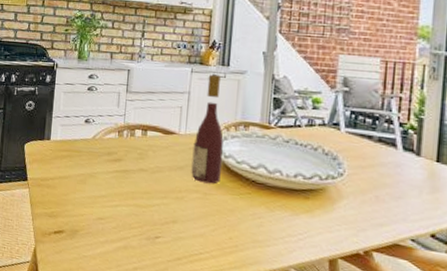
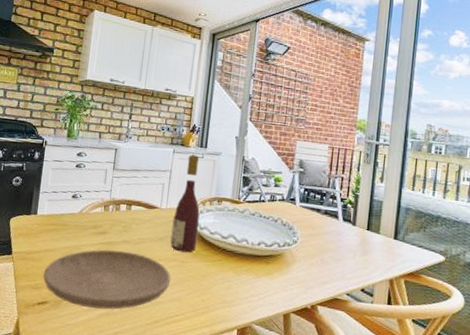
plate: none [59,178,193,243] -> present [43,249,171,310]

